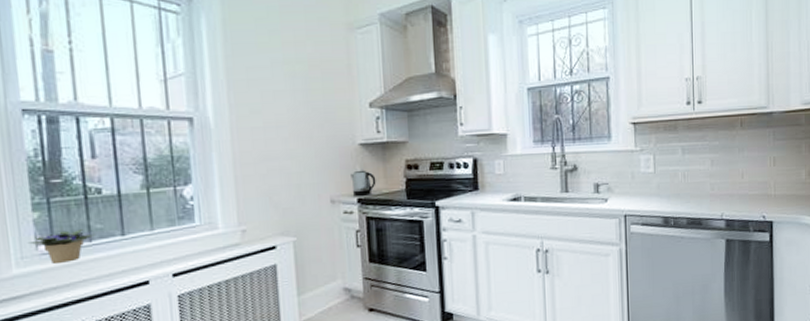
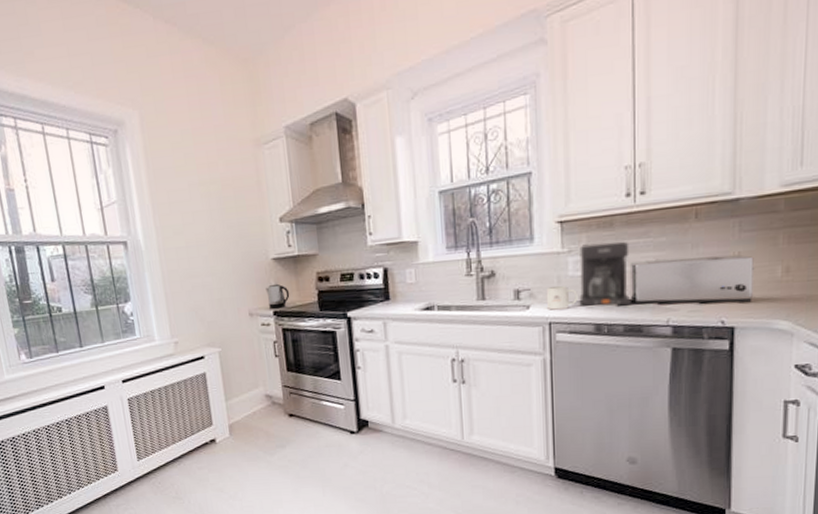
potted flower: present [27,229,96,265] -> none [12,342,61,372]
mug: none [621,181,650,204] -> present [546,285,579,310]
coffee maker: none [650,143,694,202] -> present [579,241,633,307]
toaster: none [691,159,786,201] -> present [629,254,755,305]

